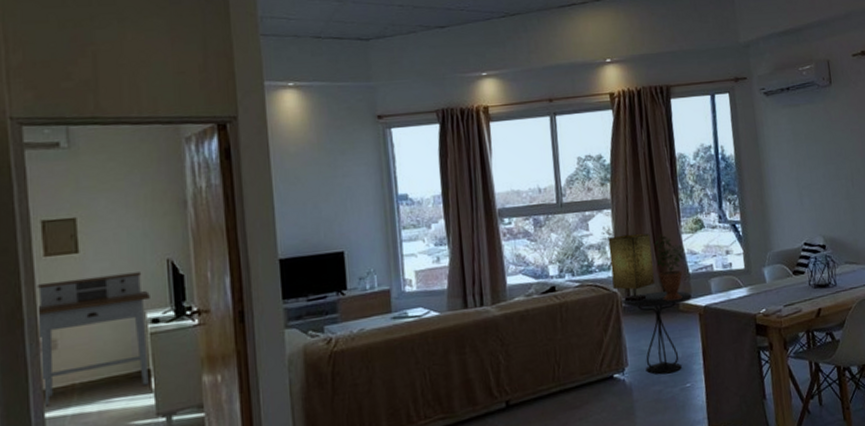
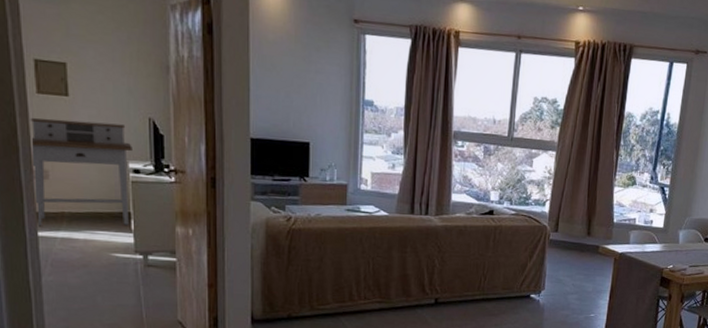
table lamp: present [608,233,655,302] -> none [544,176,586,238]
side table: present [622,291,692,374] -> none [549,231,612,303]
potted plant: present [654,234,685,301] -> none [586,183,614,243]

